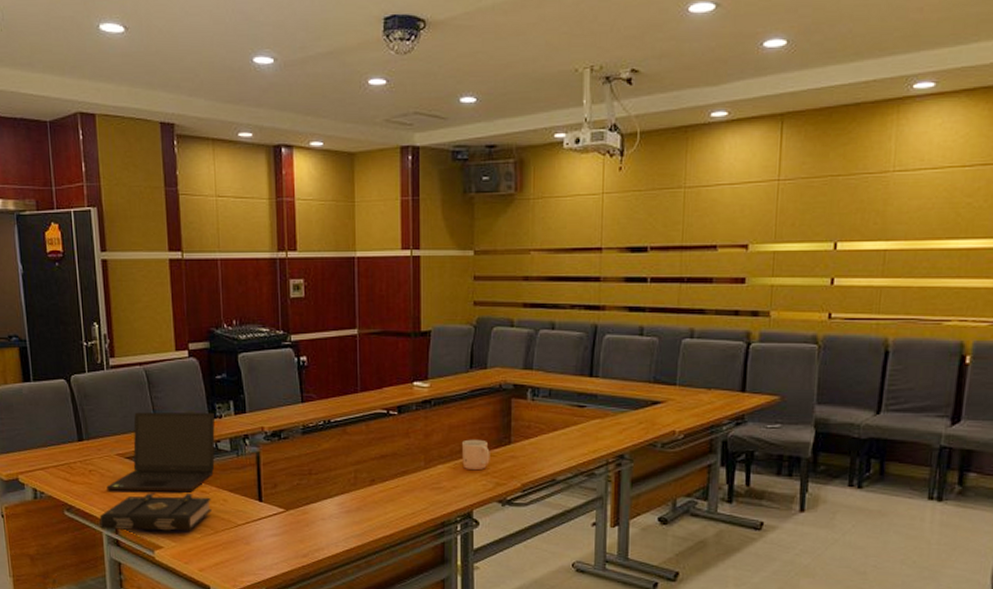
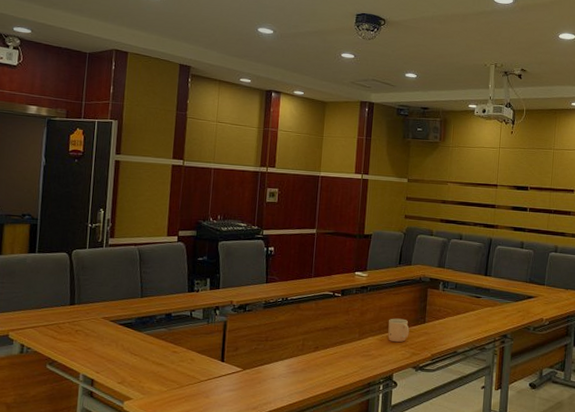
spell book: present [99,492,213,531] -> none [77,351,181,385]
laptop: present [106,412,215,493] -> none [89,283,193,352]

